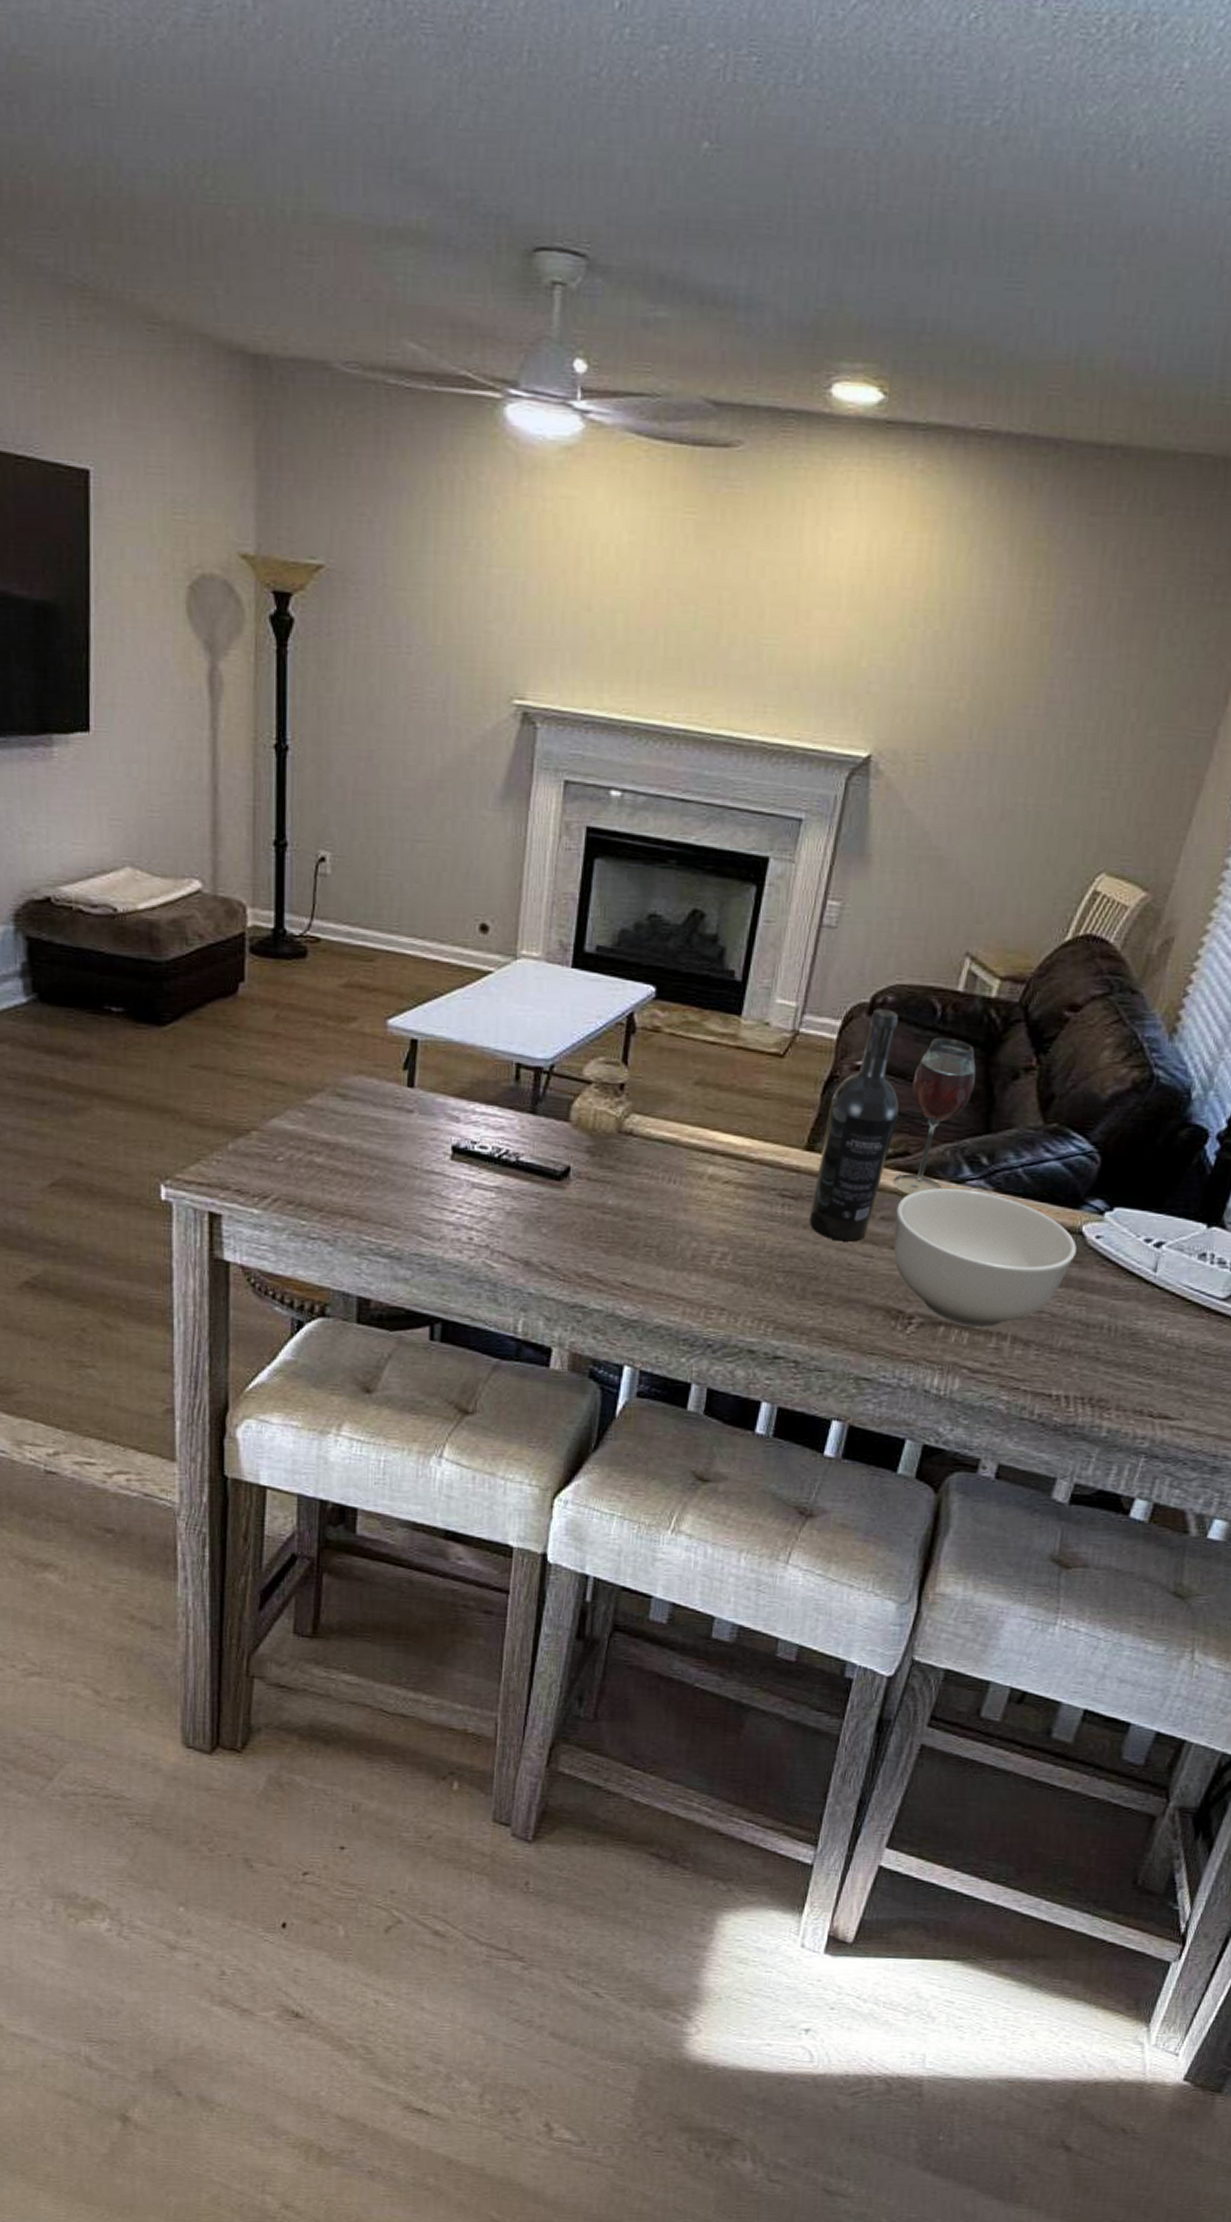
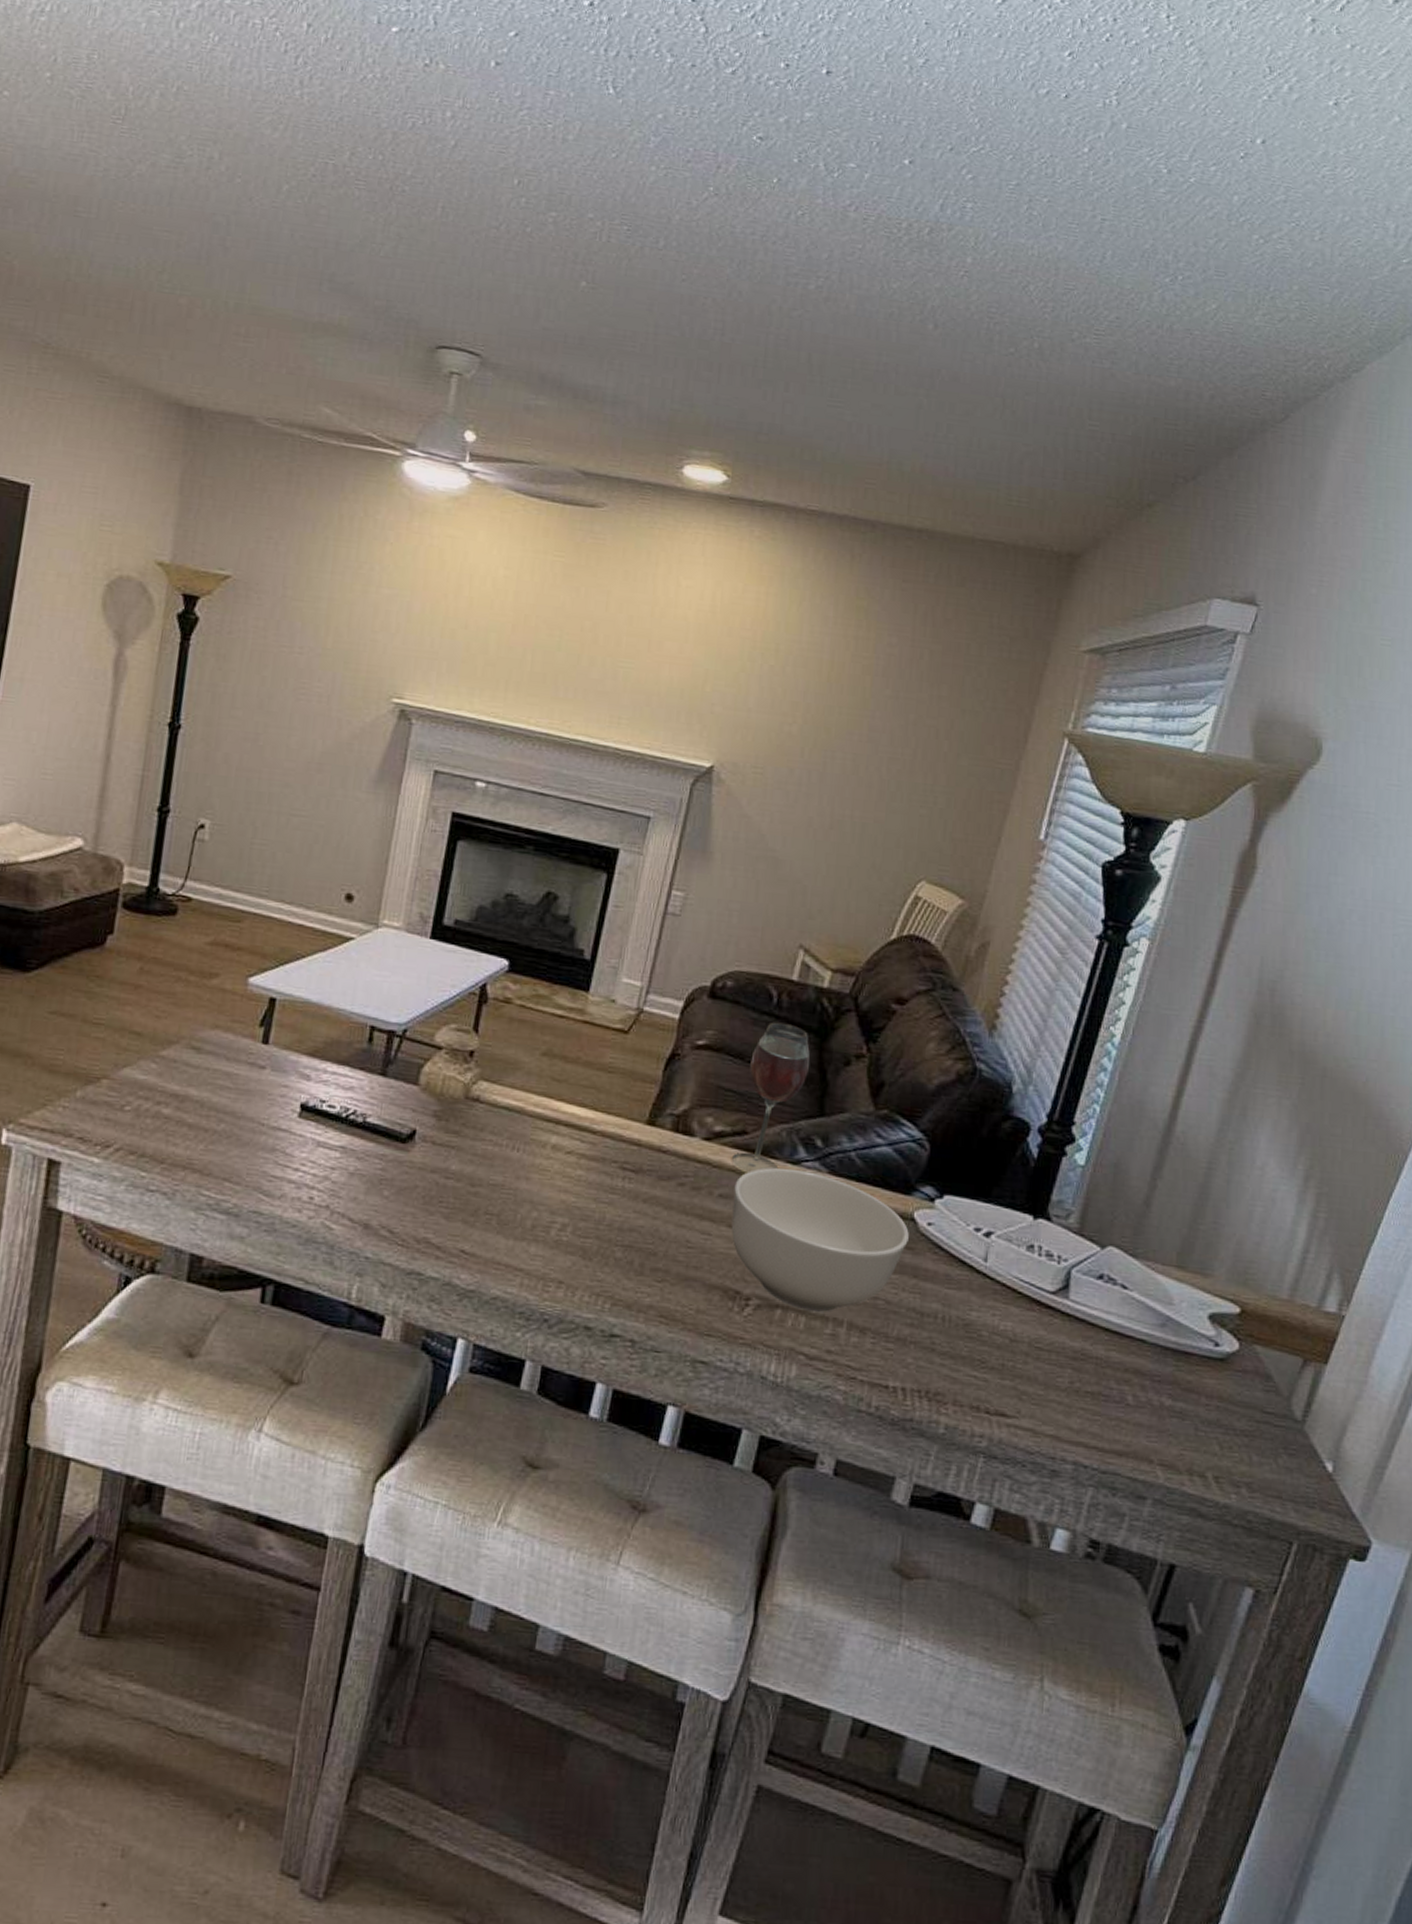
wine bottle: present [809,1009,899,1242] -> none [649,992,738,1218]

